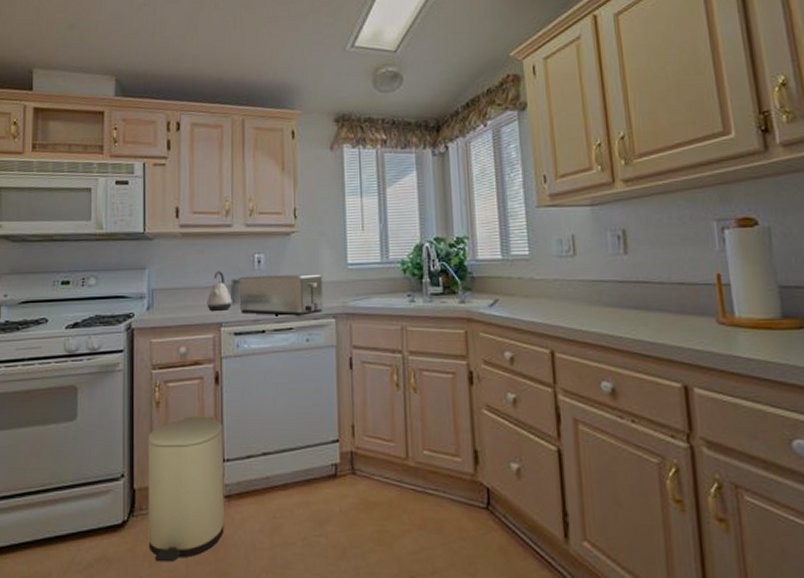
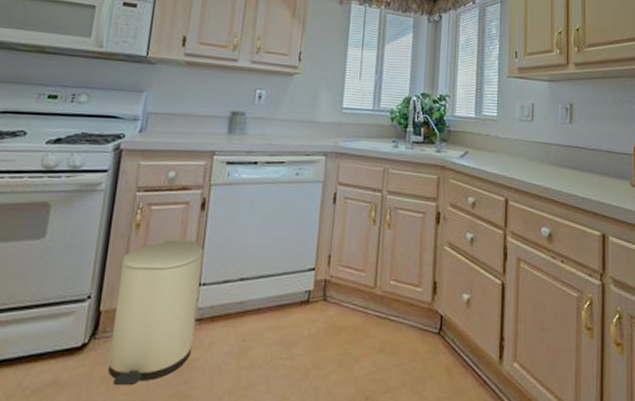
kettle: present [207,271,232,311] -> none [202,102,229,140]
toaster: present [239,274,323,317] -> none [235,109,318,152]

